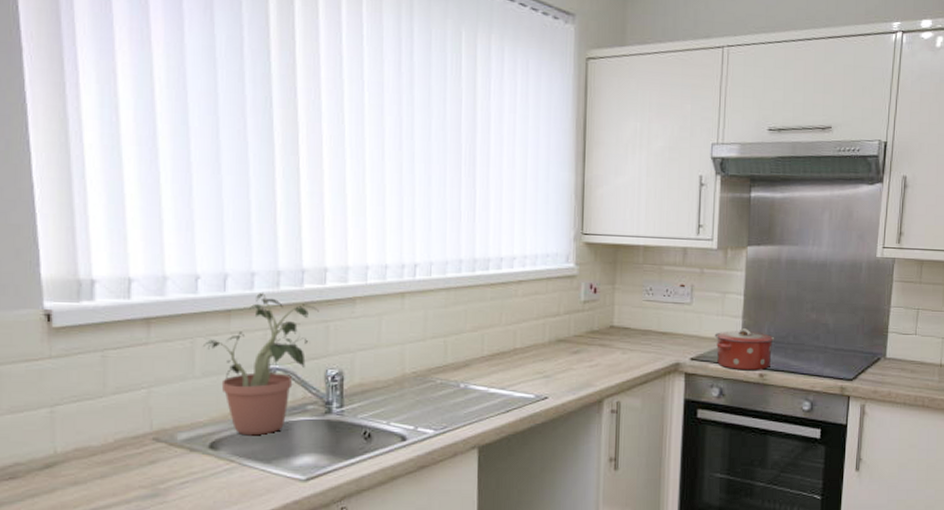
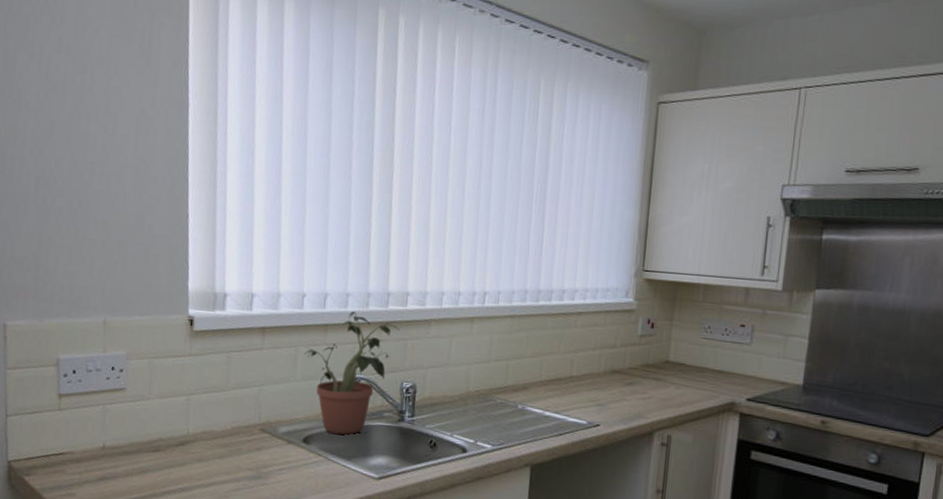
casserole: present [714,328,776,372] -> none [774,373,842,418]

